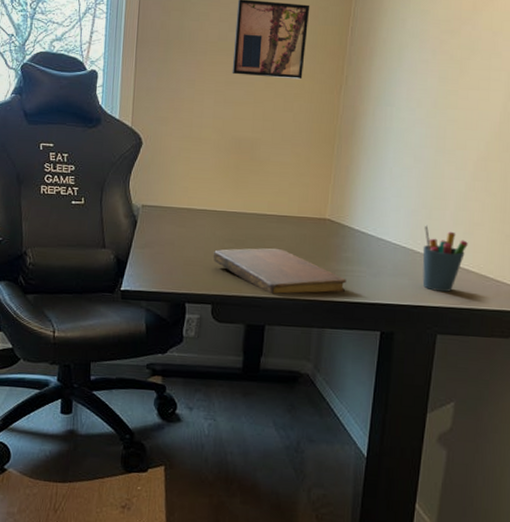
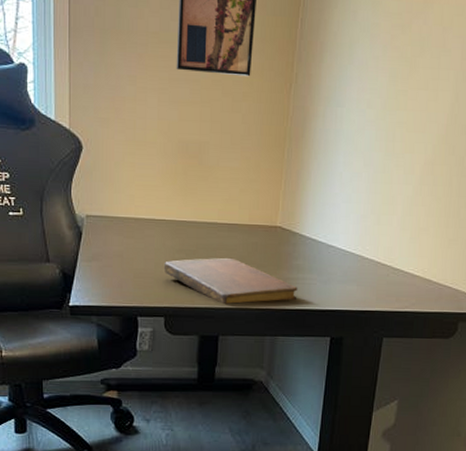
pen holder: present [422,225,468,292] -> none [370,230,414,296]

